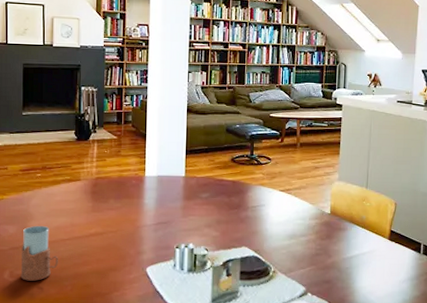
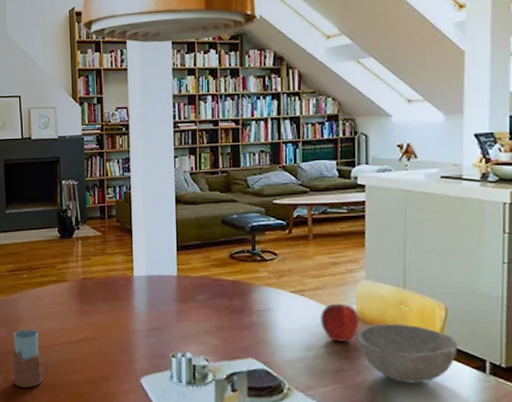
apple: none [302,200,332,231] -> present [321,303,359,342]
bowl: none [330,216,402,263] -> present [358,323,458,384]

